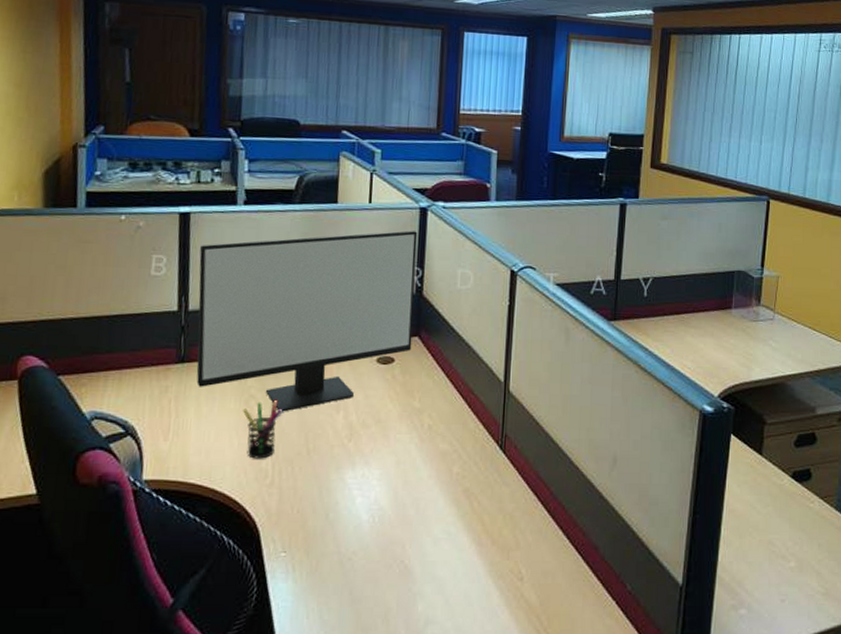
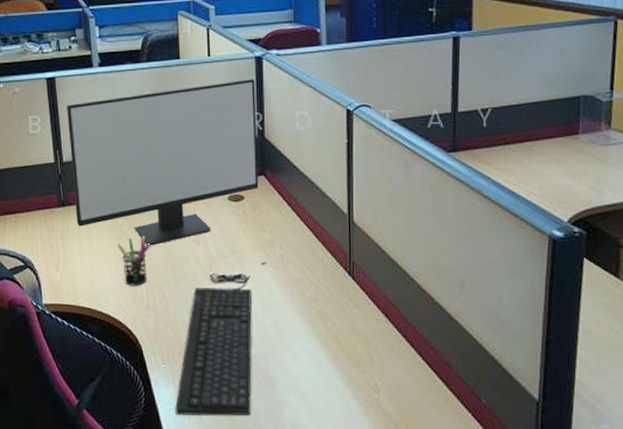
keyboard: none [292,432,414,613] -> present [175,261,268,416]

